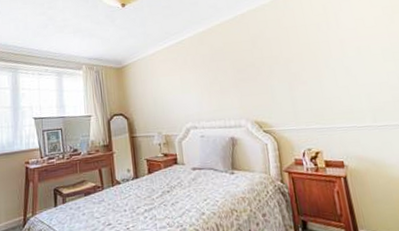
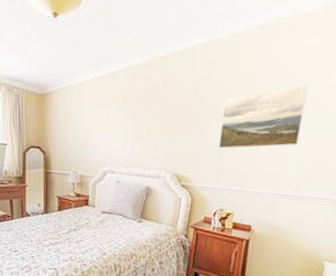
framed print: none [281,30,360,93] -> present [218,85,308,149]

